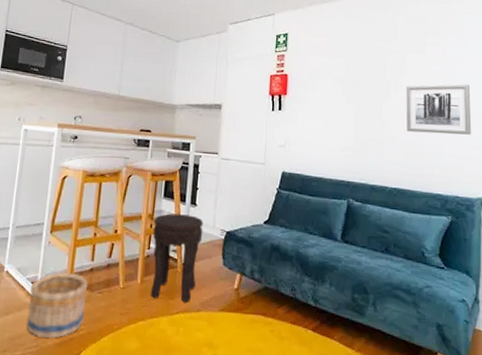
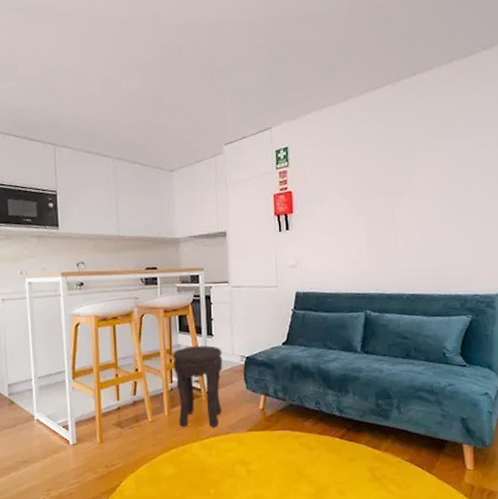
basket: present [26,272,88,339] -> none [62,413,120,475]
wall art: present [406,84,472,135] -> none [419,177,490,235]

